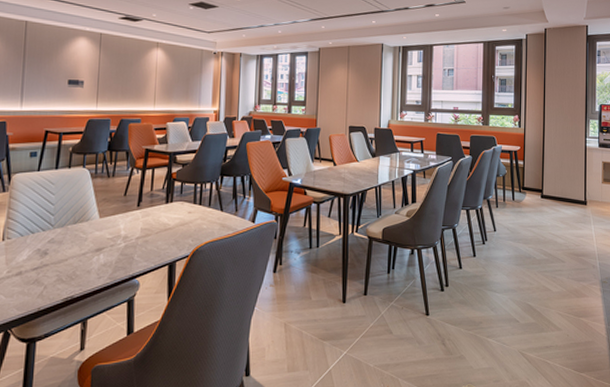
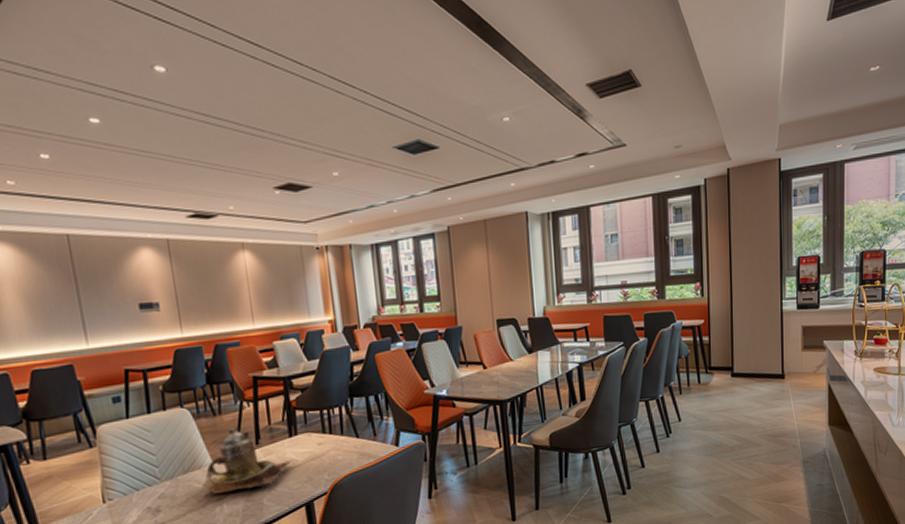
teapot: none [87,188,165,244] -> present [203,426,293,494]

